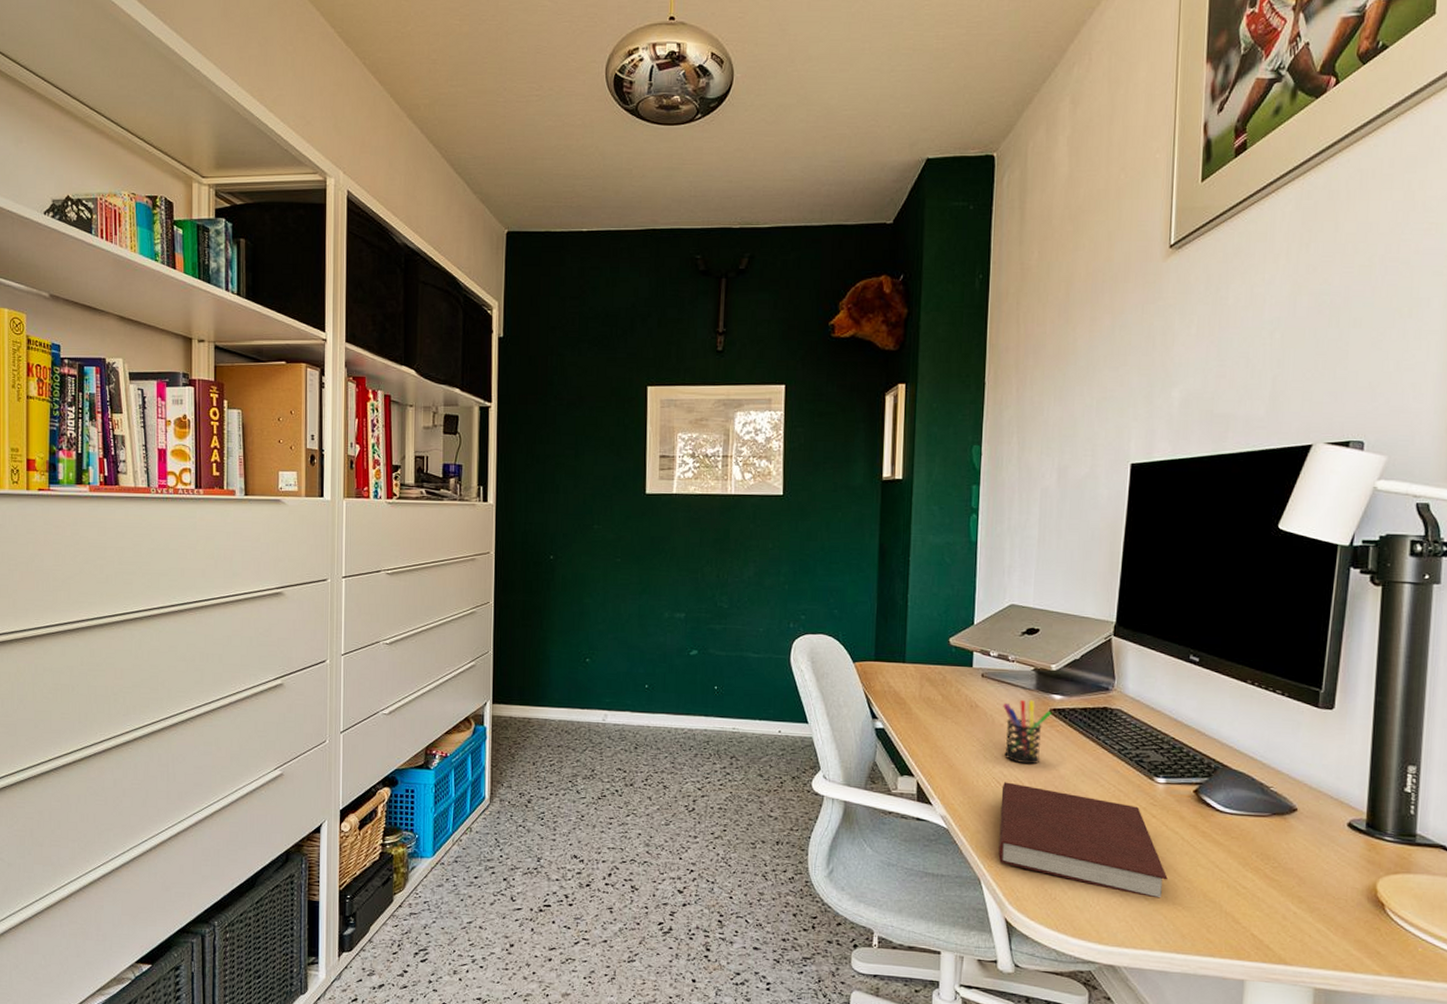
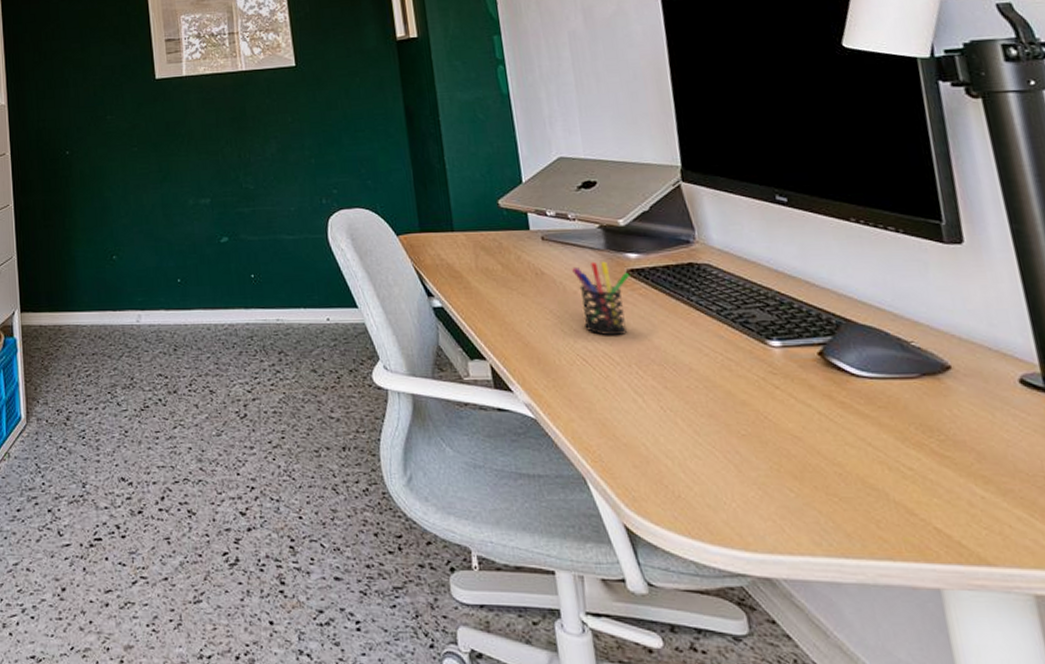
notebook: present [998,782,1168,899] -> none [589,358,812,489]

